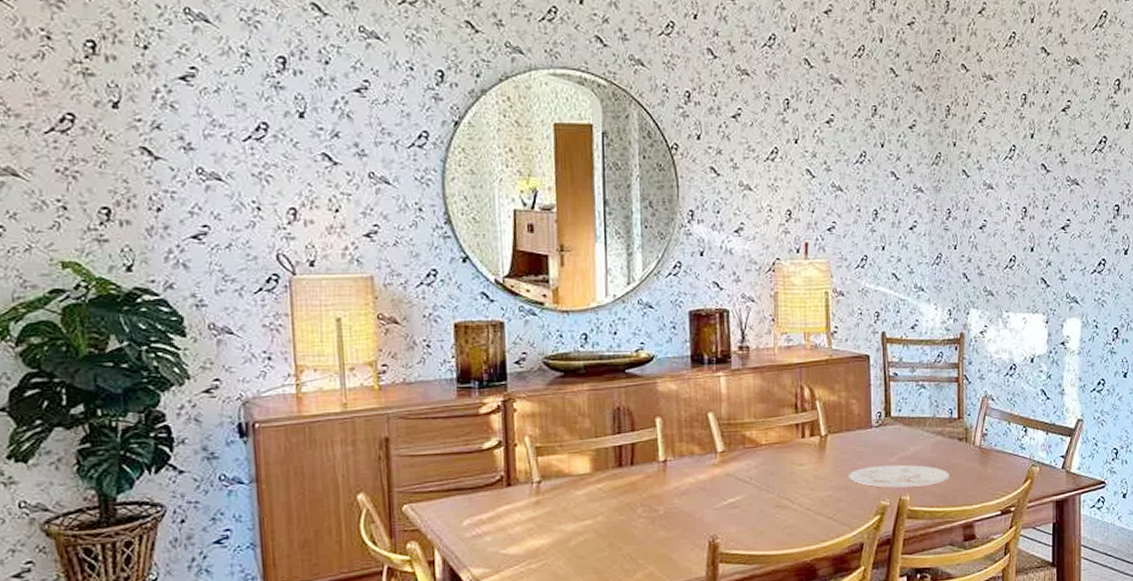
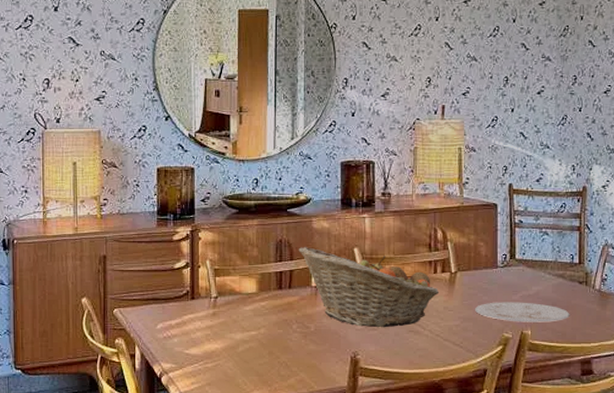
fruit basket: none [641,413,809,506] -> present [298,246,440,328]

